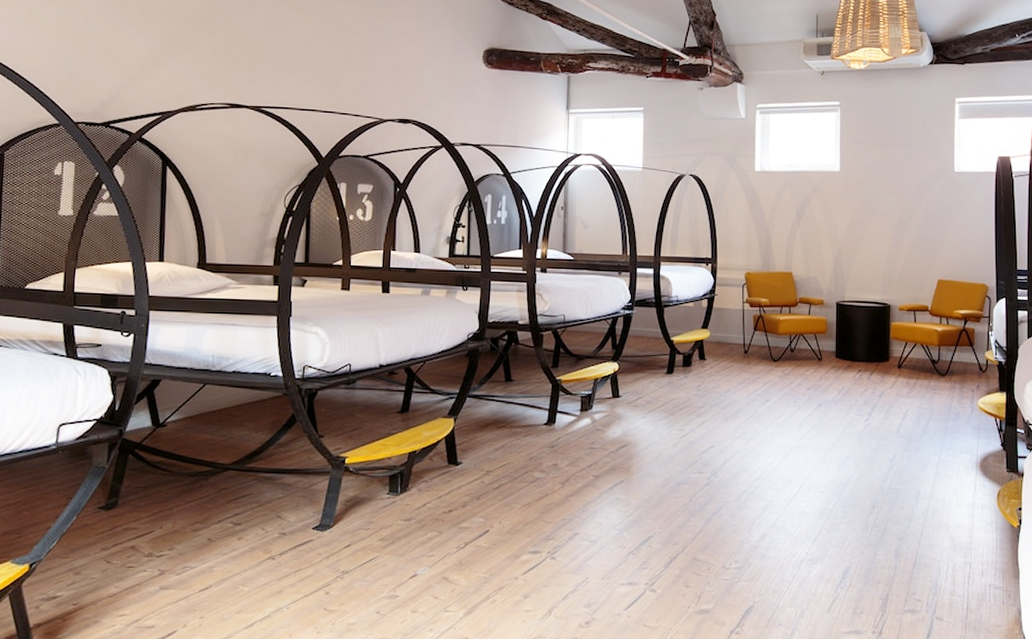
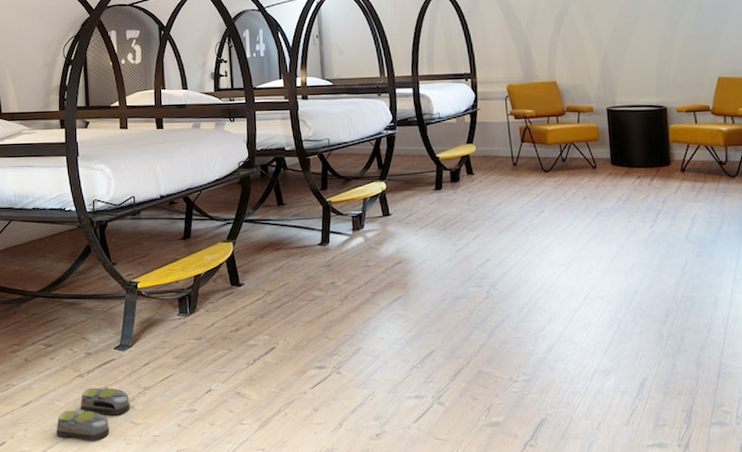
slippers: none [237,570,325,630] -> present [56,386,130,441]

